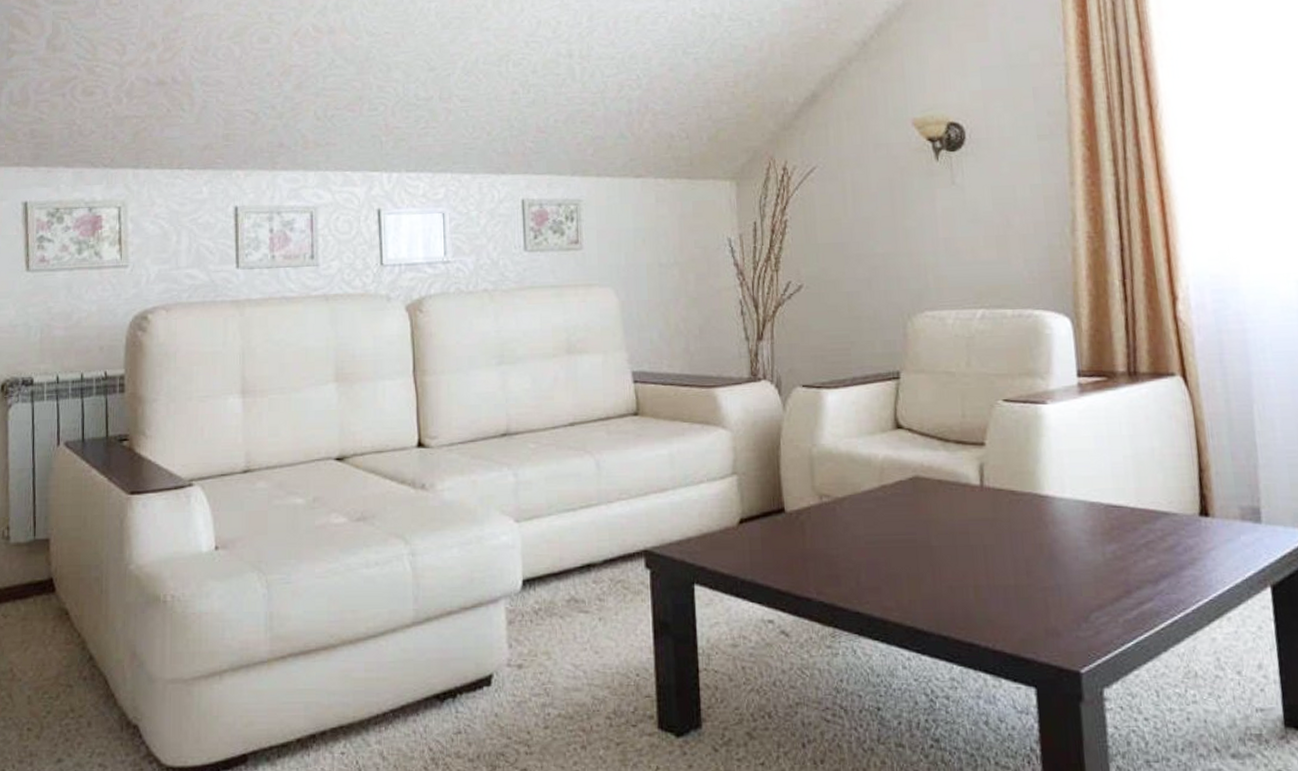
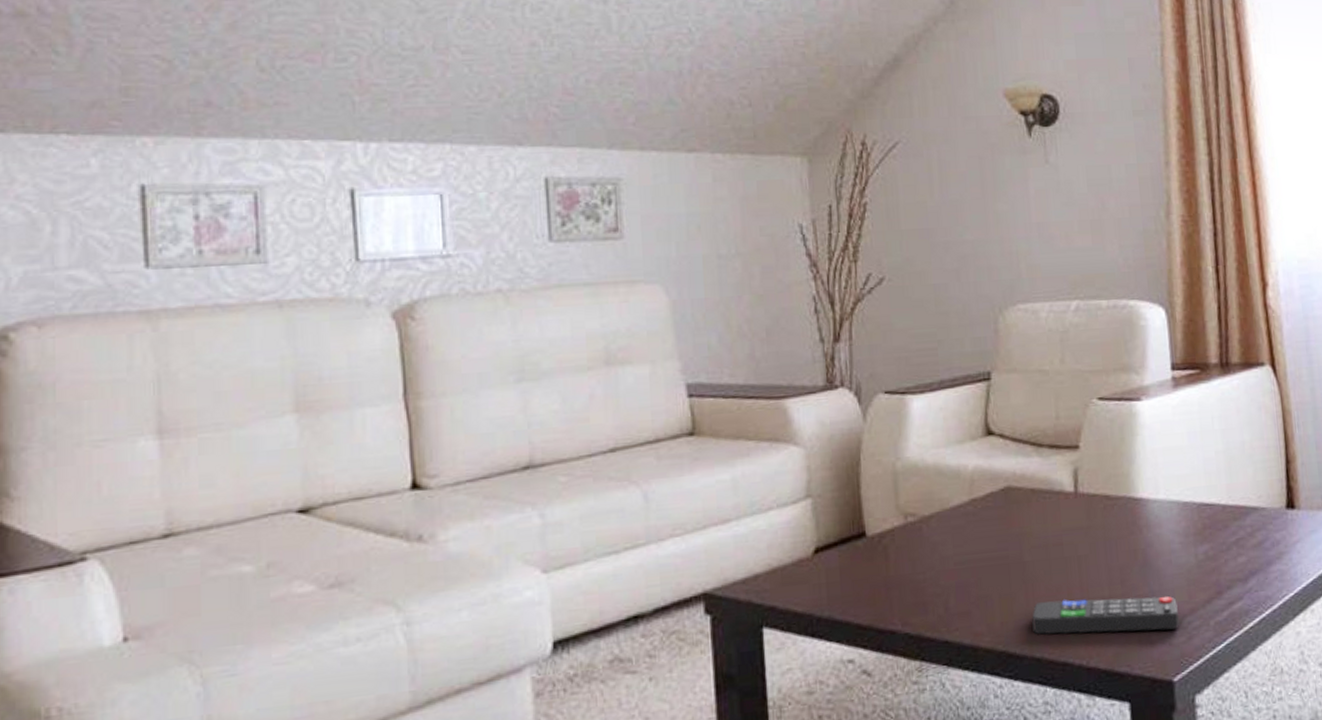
remote control: none [939,584,1086,623] -> present [1032,596,1179,635]

